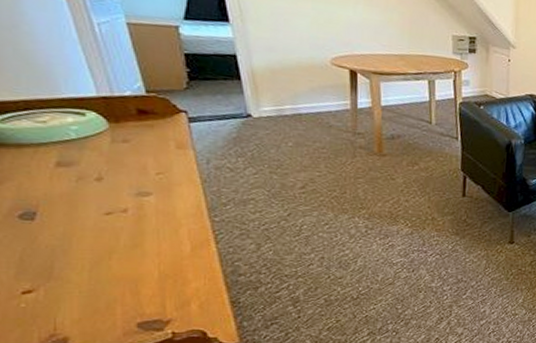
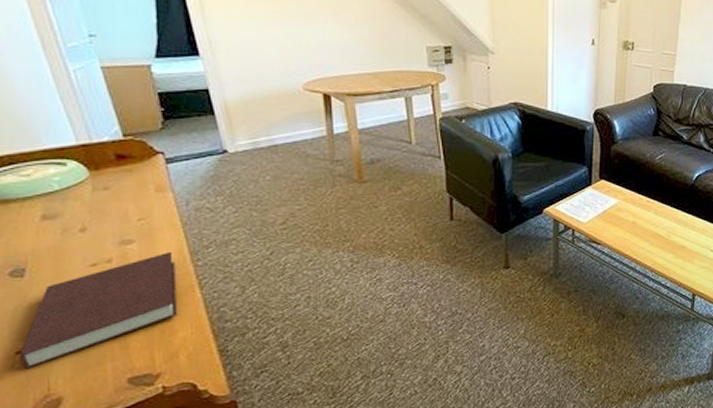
notebook: none [25,206,192,309] -> present [19,251,177,370]

